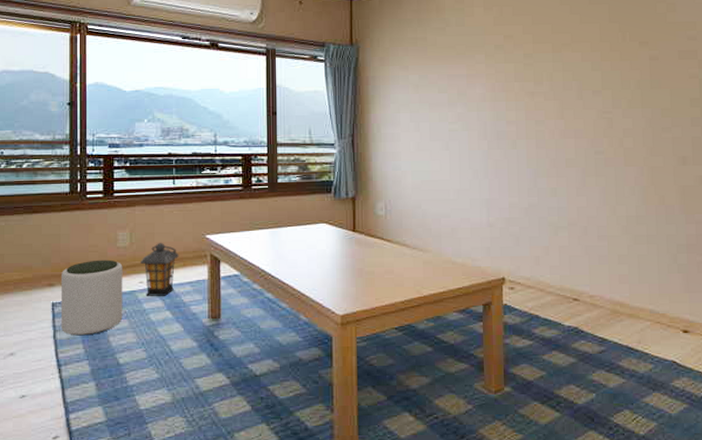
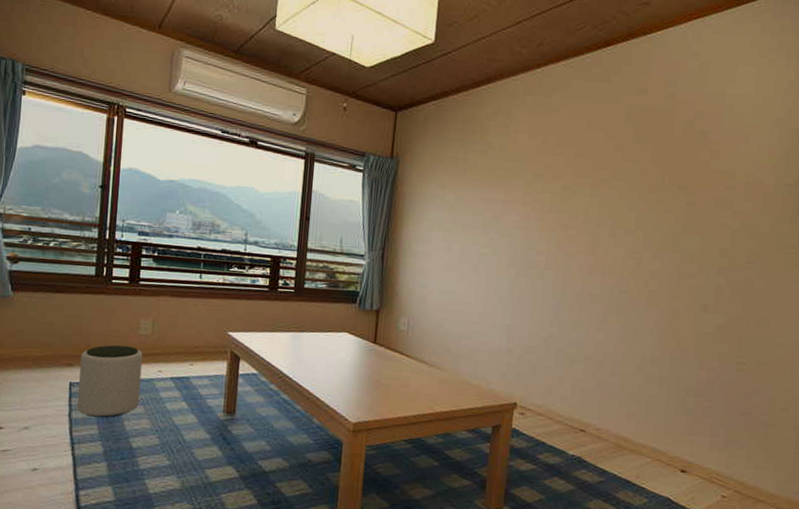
lantern: present [141,242,180,296] -> none [161,334,200,387]

